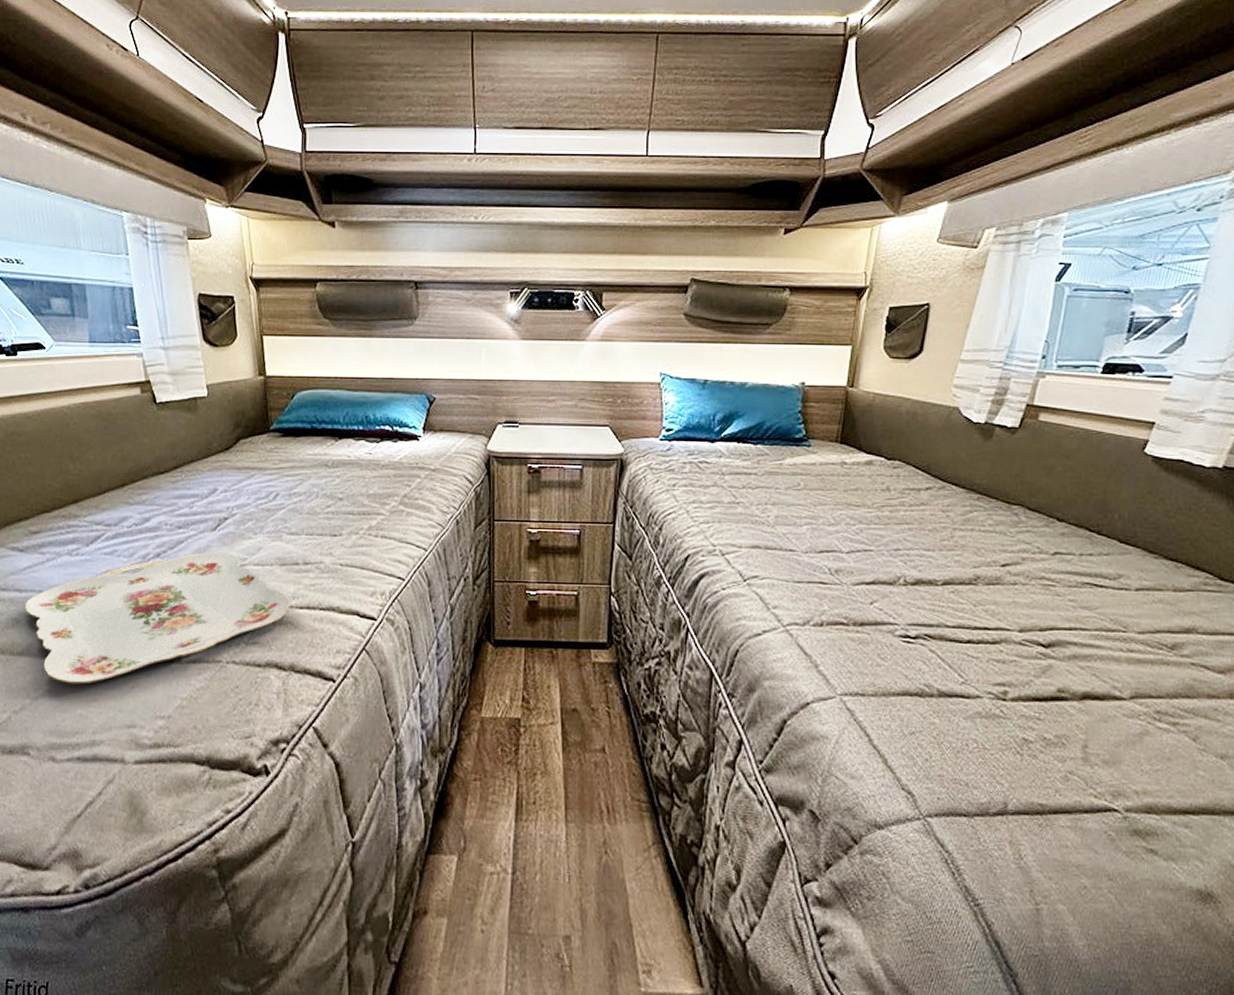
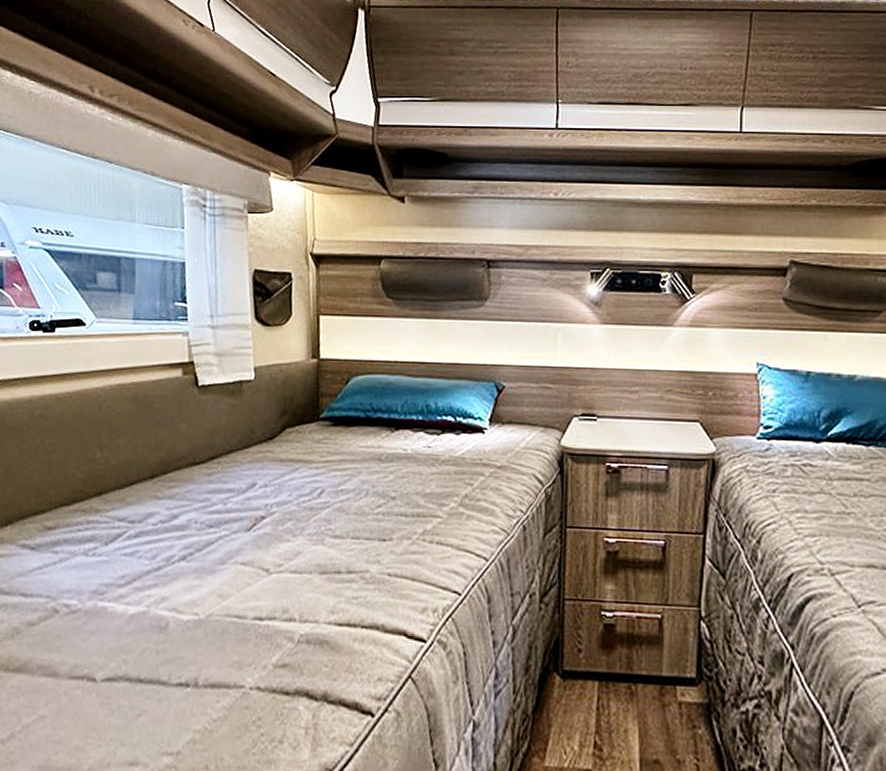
serving tray: present [24,552,290,684] -> none [28,556,328,710]

